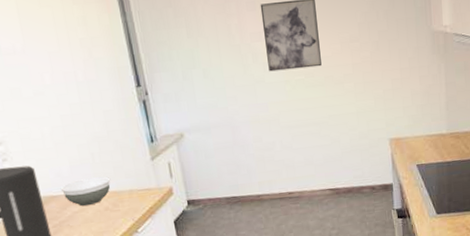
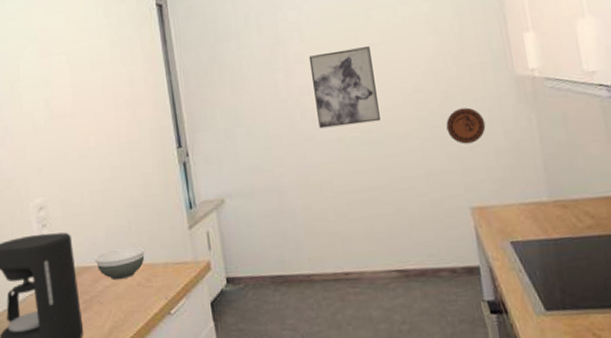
decorative plate: none [375,56,406,88] -> present [446,107,486,145]

